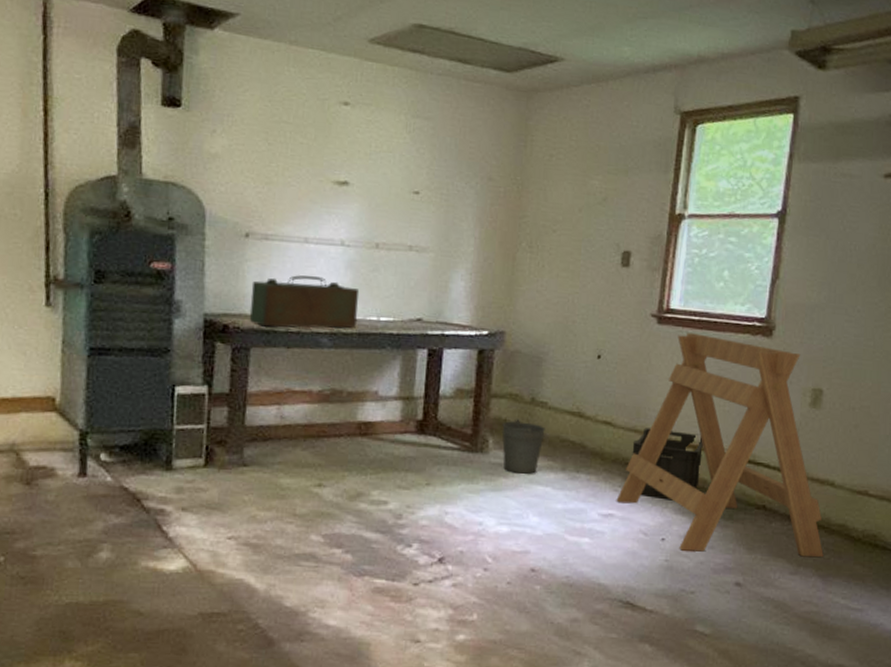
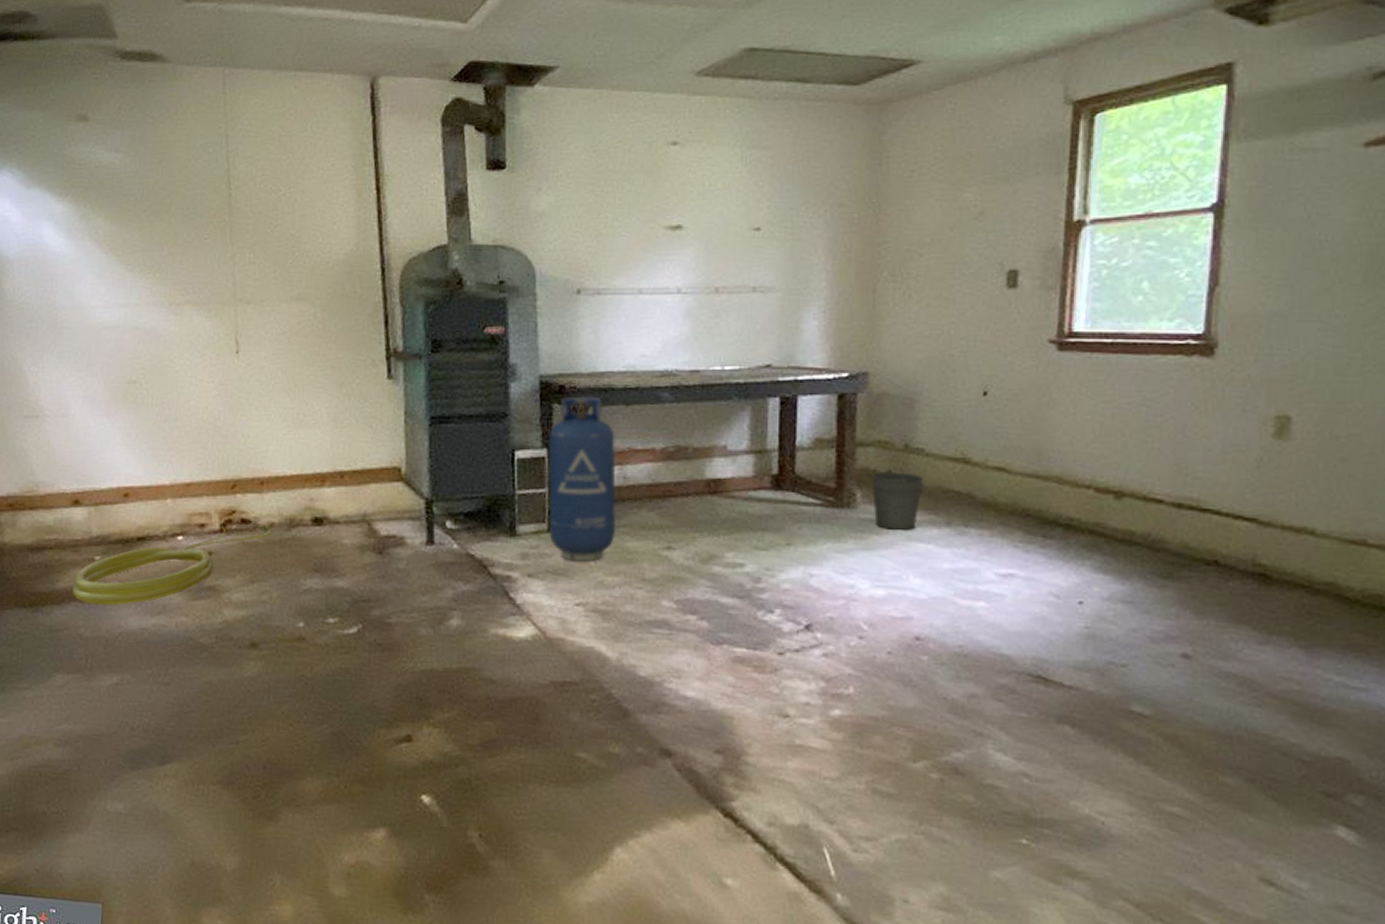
gas cylinder: none [205,336,275,497] -> present [548,396,617,562]
toolbox: present [249,275,360,329] -> none [585,327,701,385]
sawhorse: present [616,333,824,558] -> none [1017,359,1305,624]
plastic crate: present [632,428,703,501] -> none [1034,472,1127,557]

